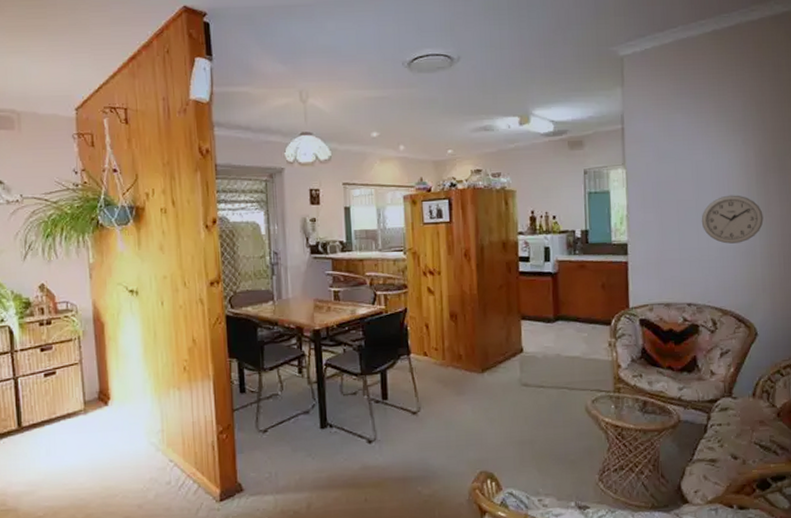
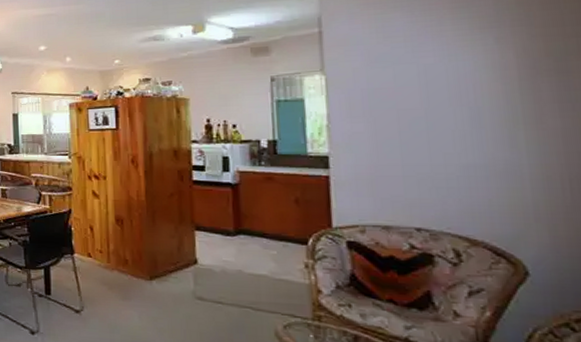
wall clock: present [701,195,764,244] -> none [433,103,534,161]

